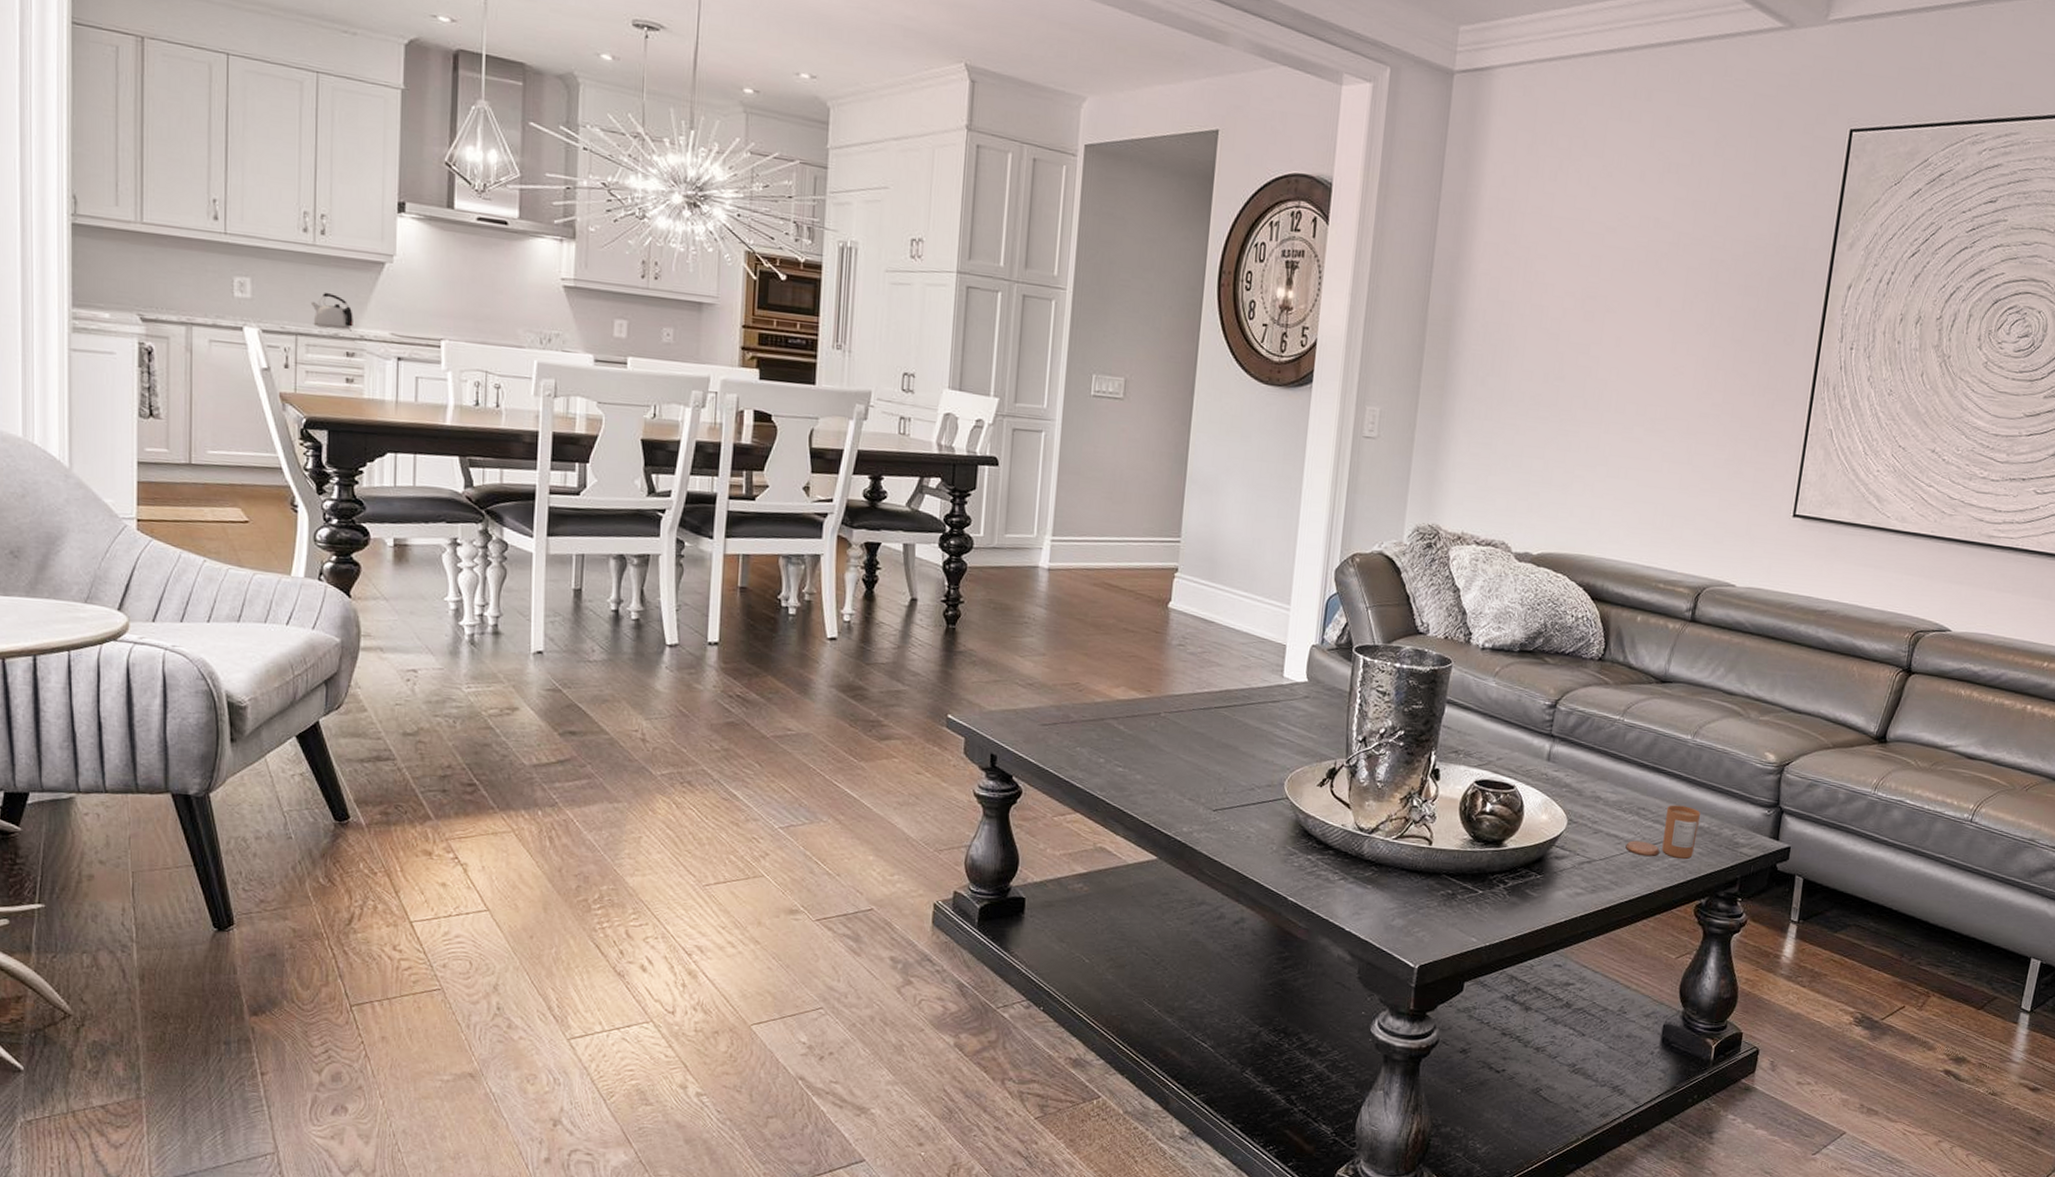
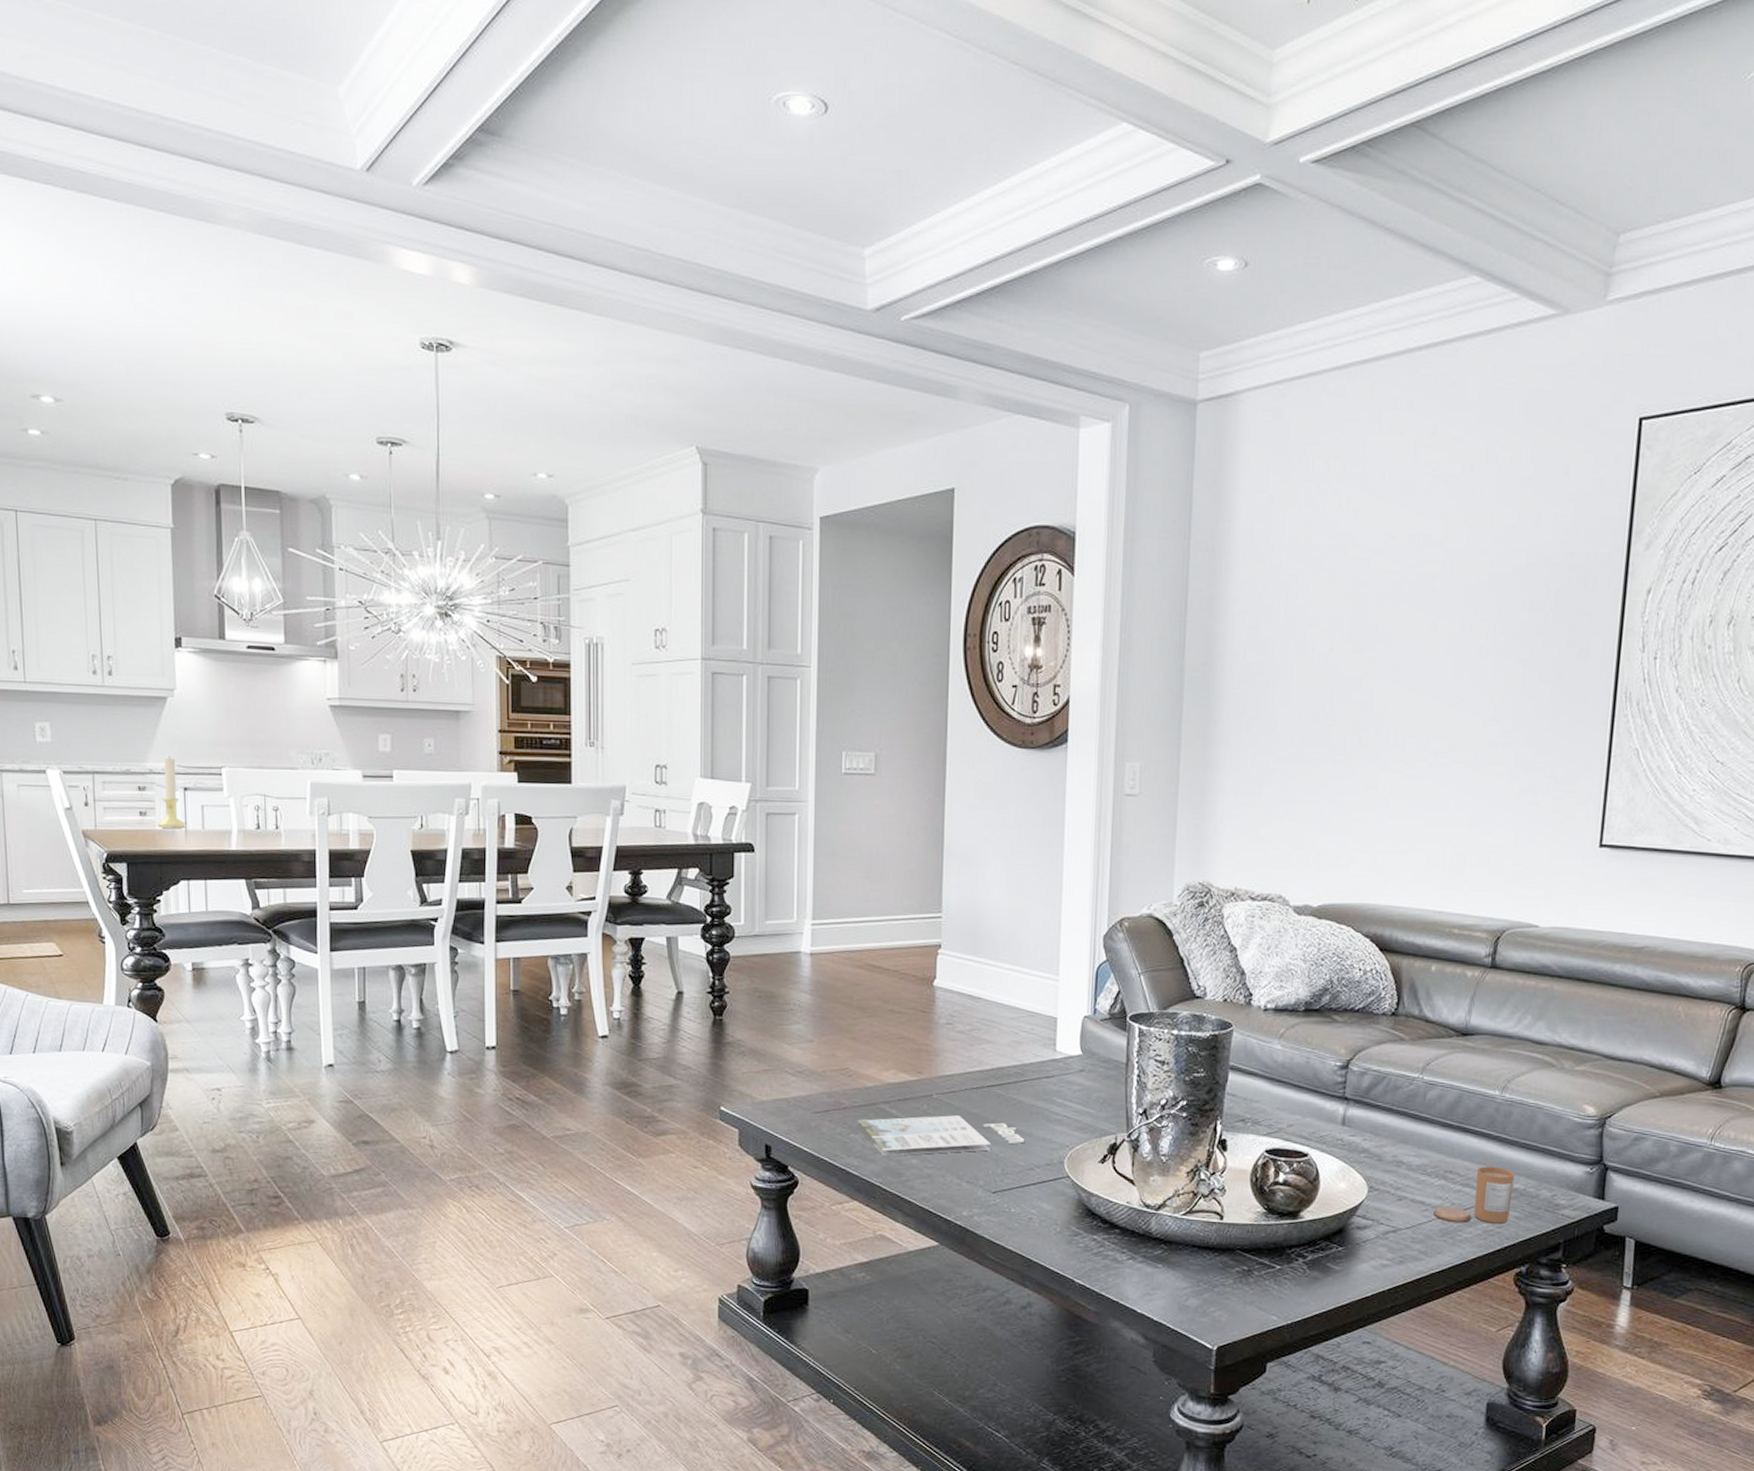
kettle: present [310,292,353,330] -> none [103,730,143,765]
candle holder: none [366,323,398,399] -> present [158,756,187,829]
magazine: none [1084,733,1248,771] -> present [857,1115,1025,1157]

